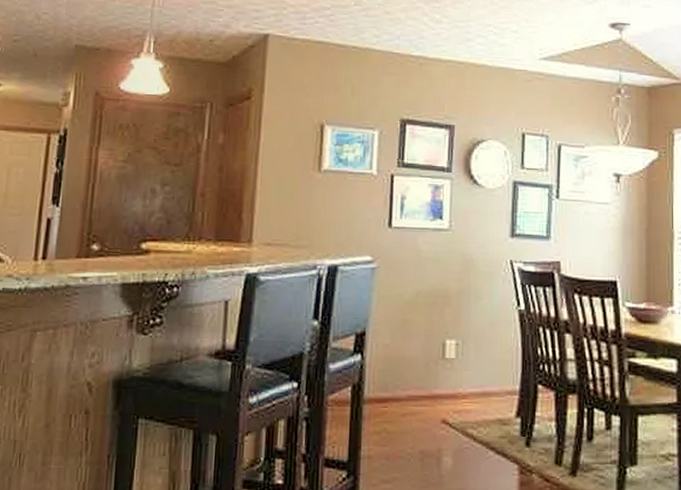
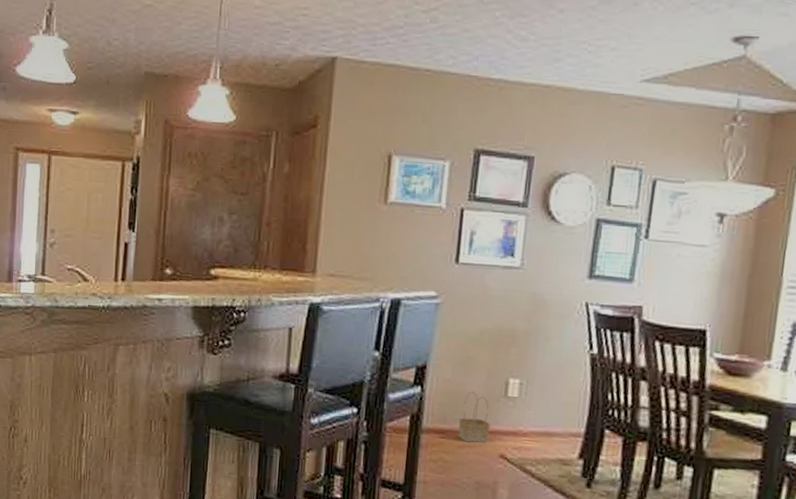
basket: none [399,356,430,410] -> present [458,391,490,443]

